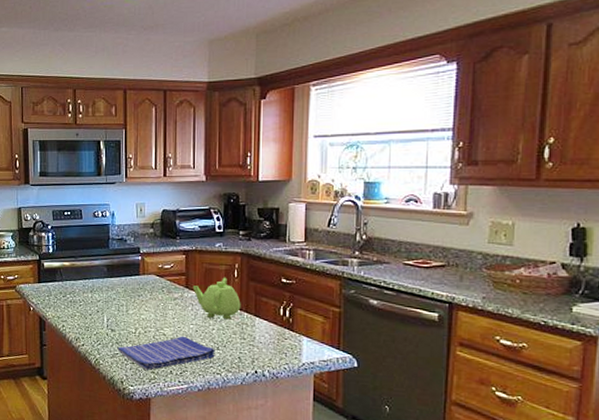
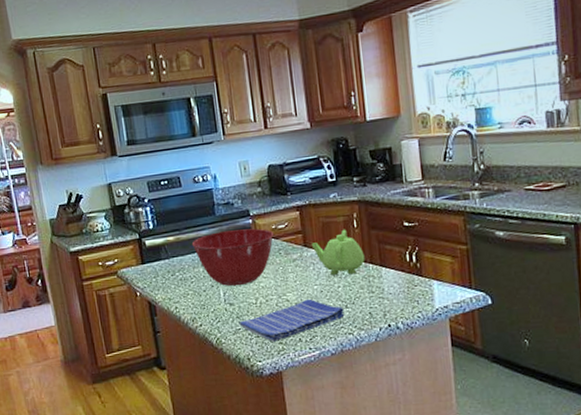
mixing bowl: none [84,264,160,315] -> present [191,228,274,287]

